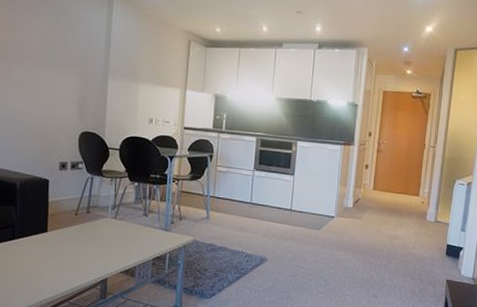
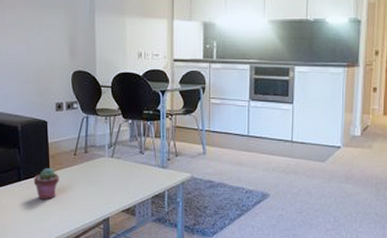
potted succulent: none [28,226,57,260] -> present [33,167,59,200]

